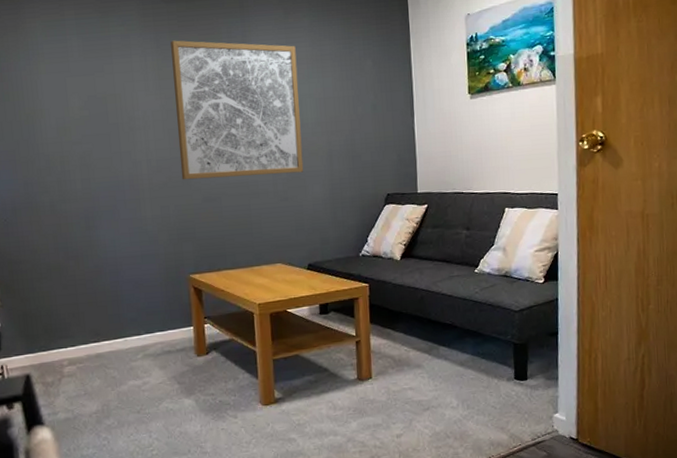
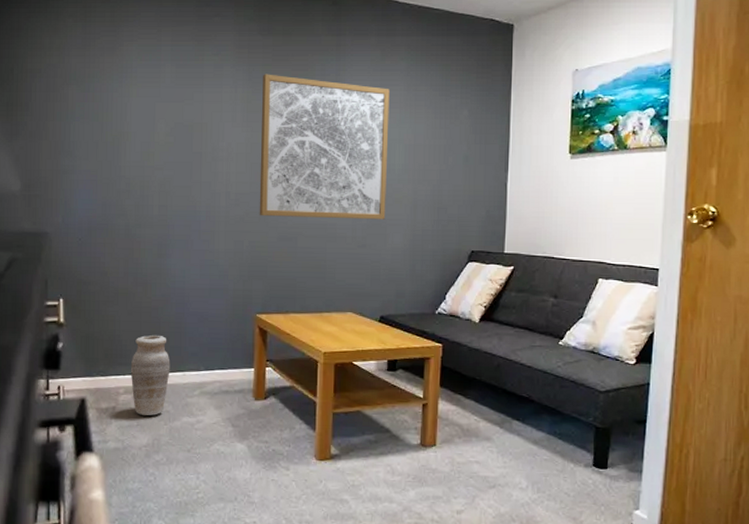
vase: none [71,305,112,384] -> present [130,334,171,416]

